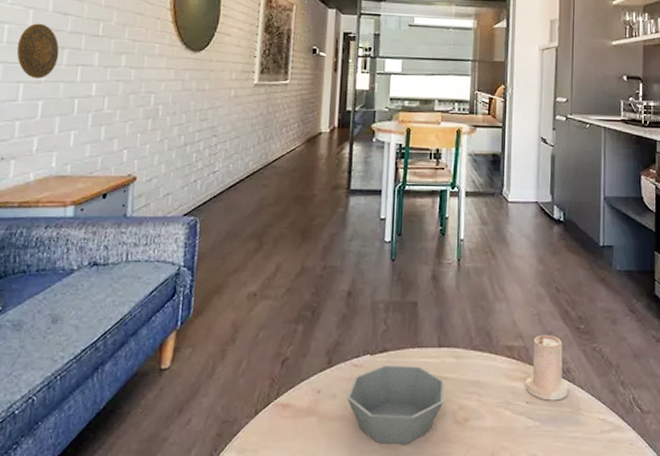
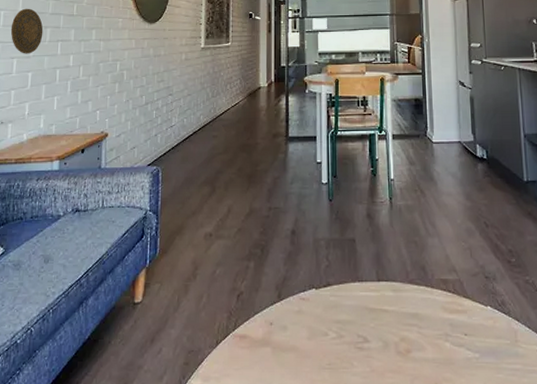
bowl: present [346,364,445,445] -> none [296,298,386,375]
candle: present [525,334,569,401] -> none [462,268,505,333]

